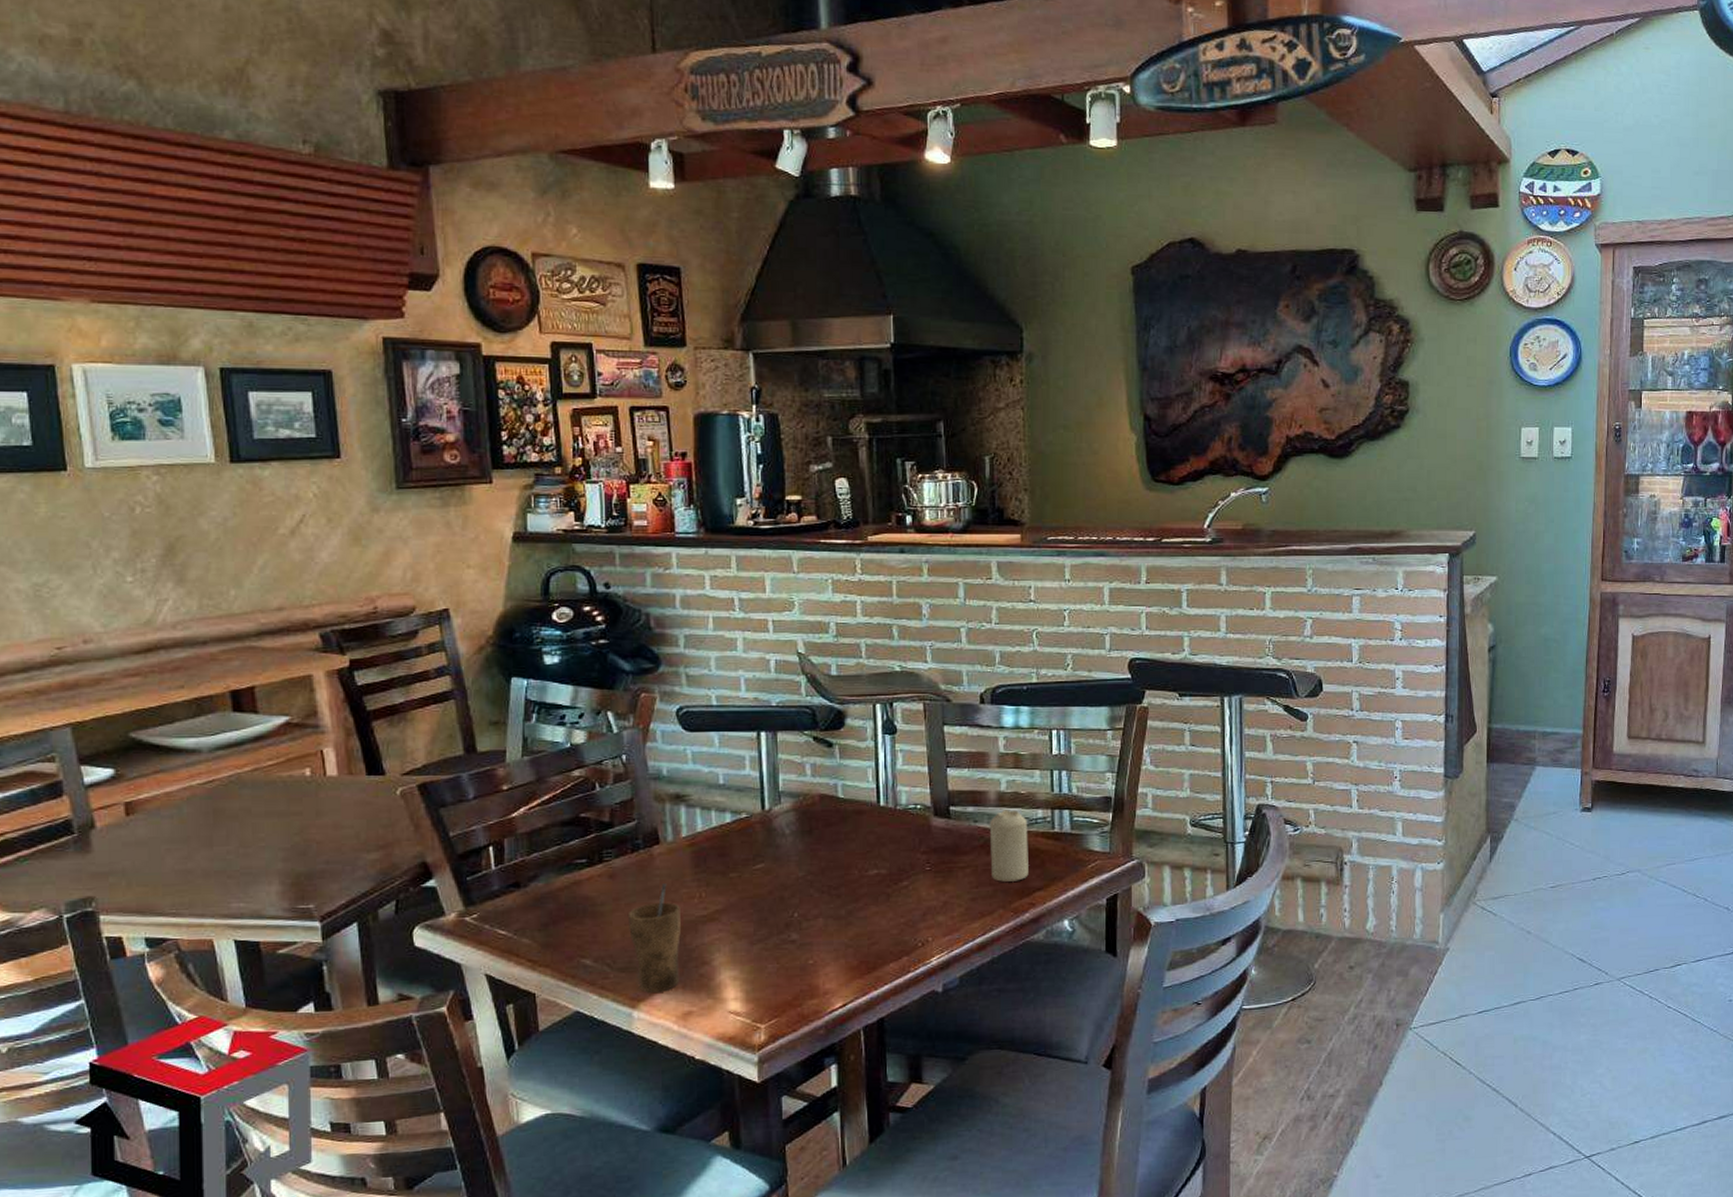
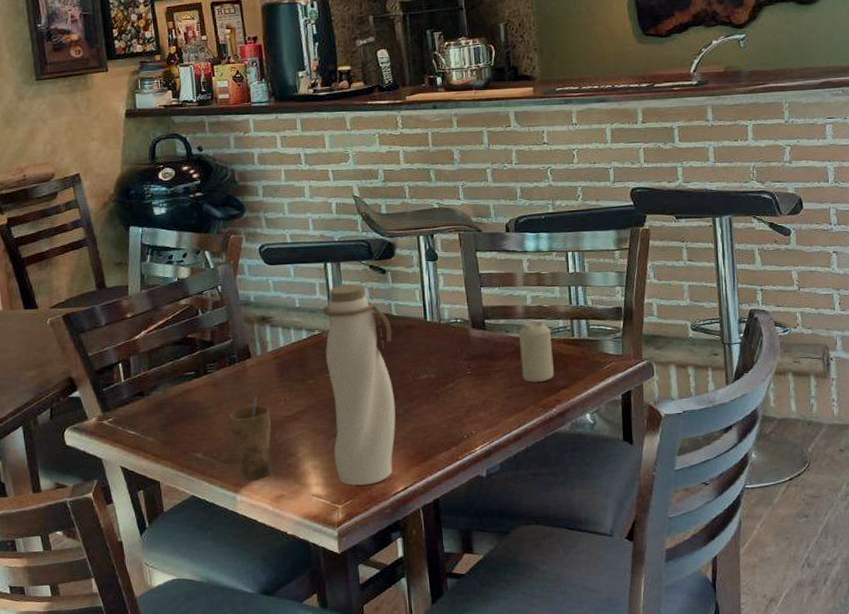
water bottle: none [752,758,837,1001] -> present [322,284,396,486]

